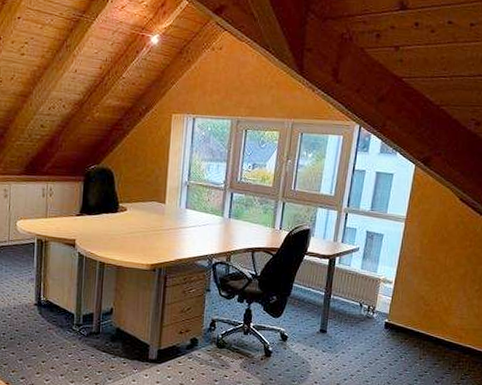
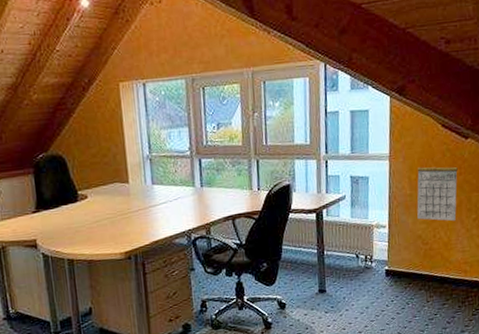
calendar: none [423,233,469,289] -> present [417,167,458,222]

